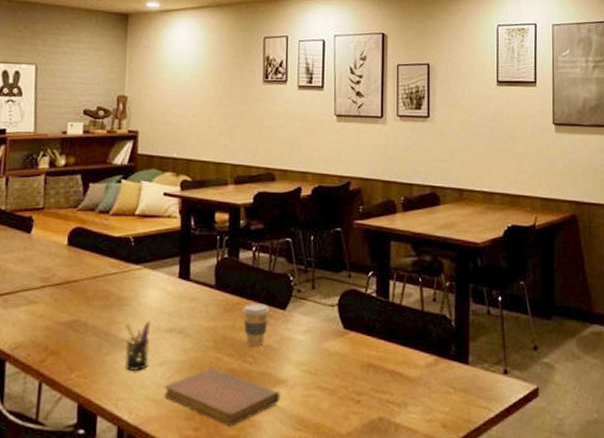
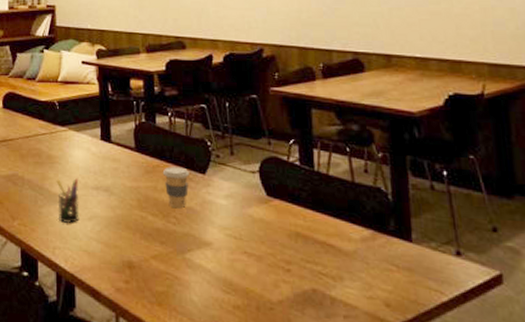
notebook: present [164,368,280,426] -> none [95,226,206,282]

